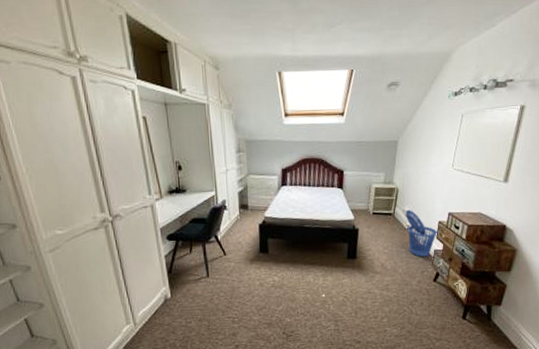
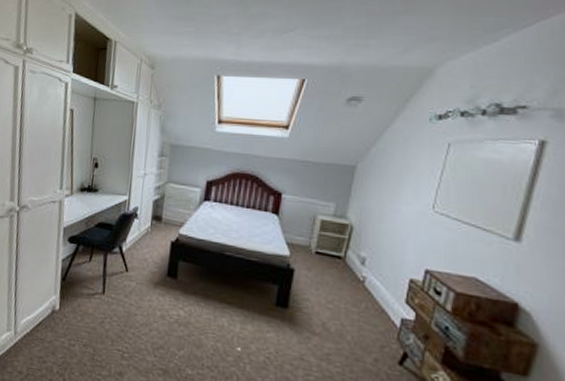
laundry basket: present [405,209,438,257] -> none [361,255,408,325]

